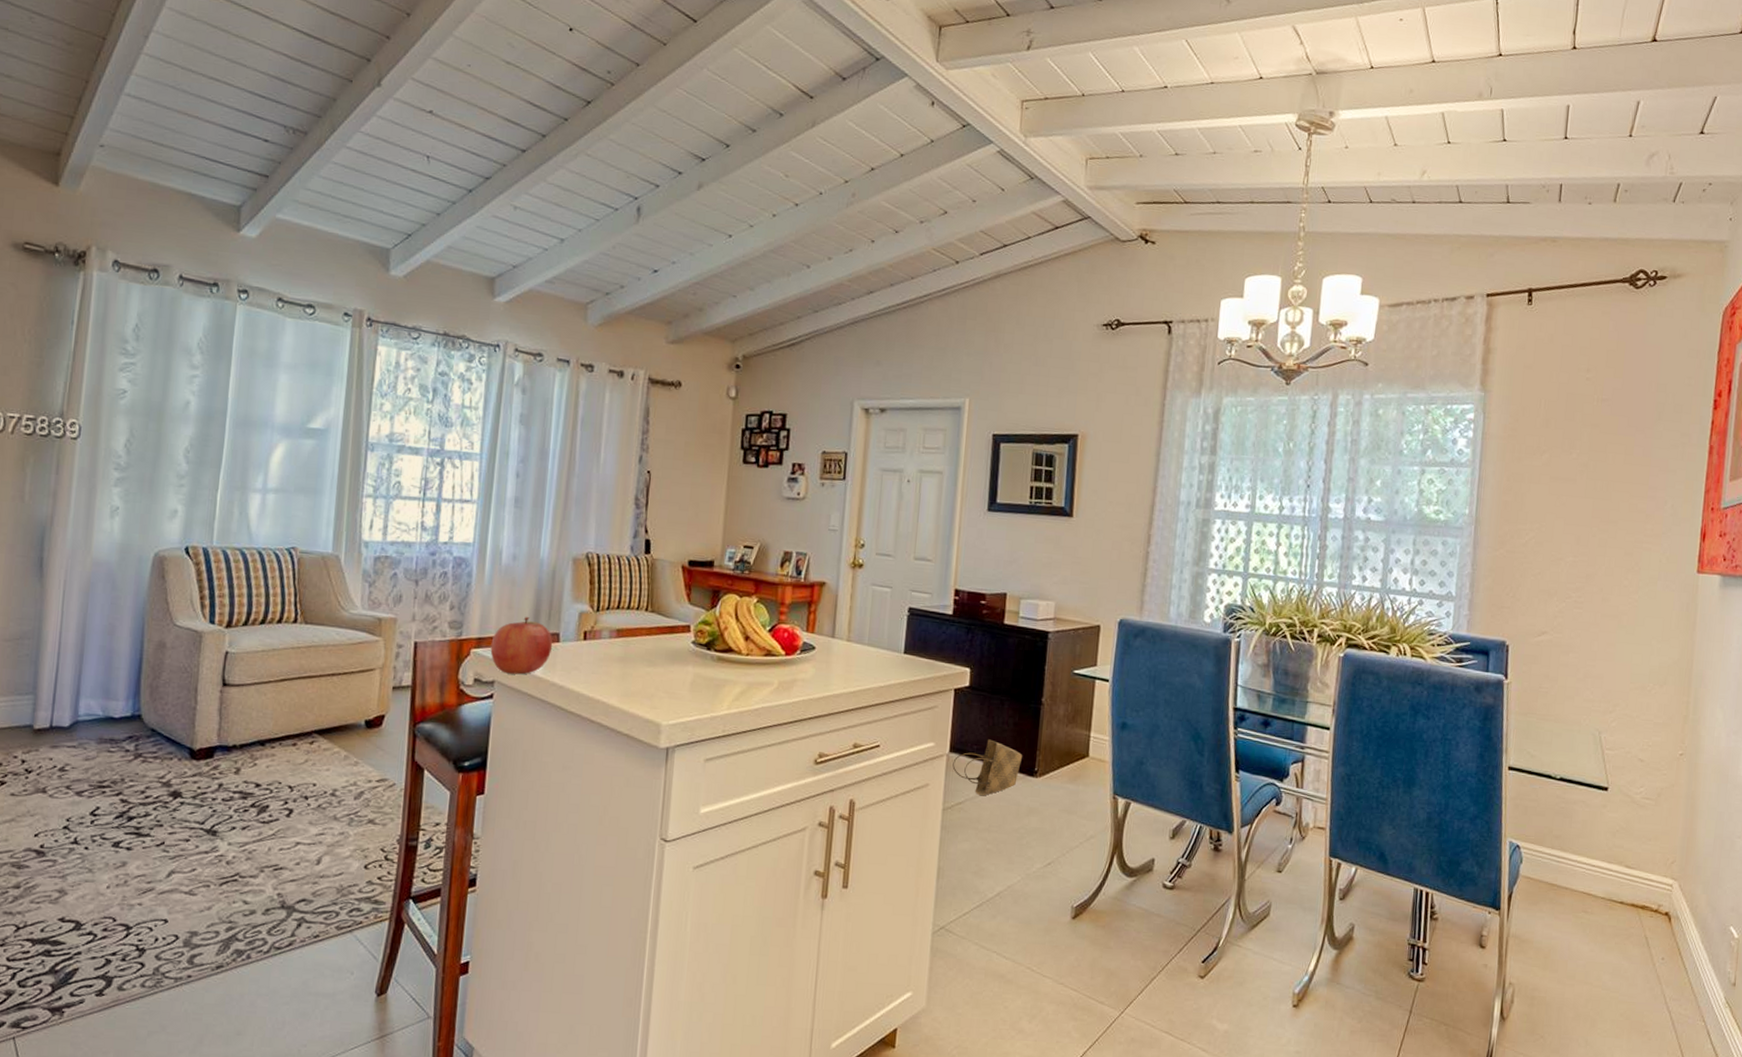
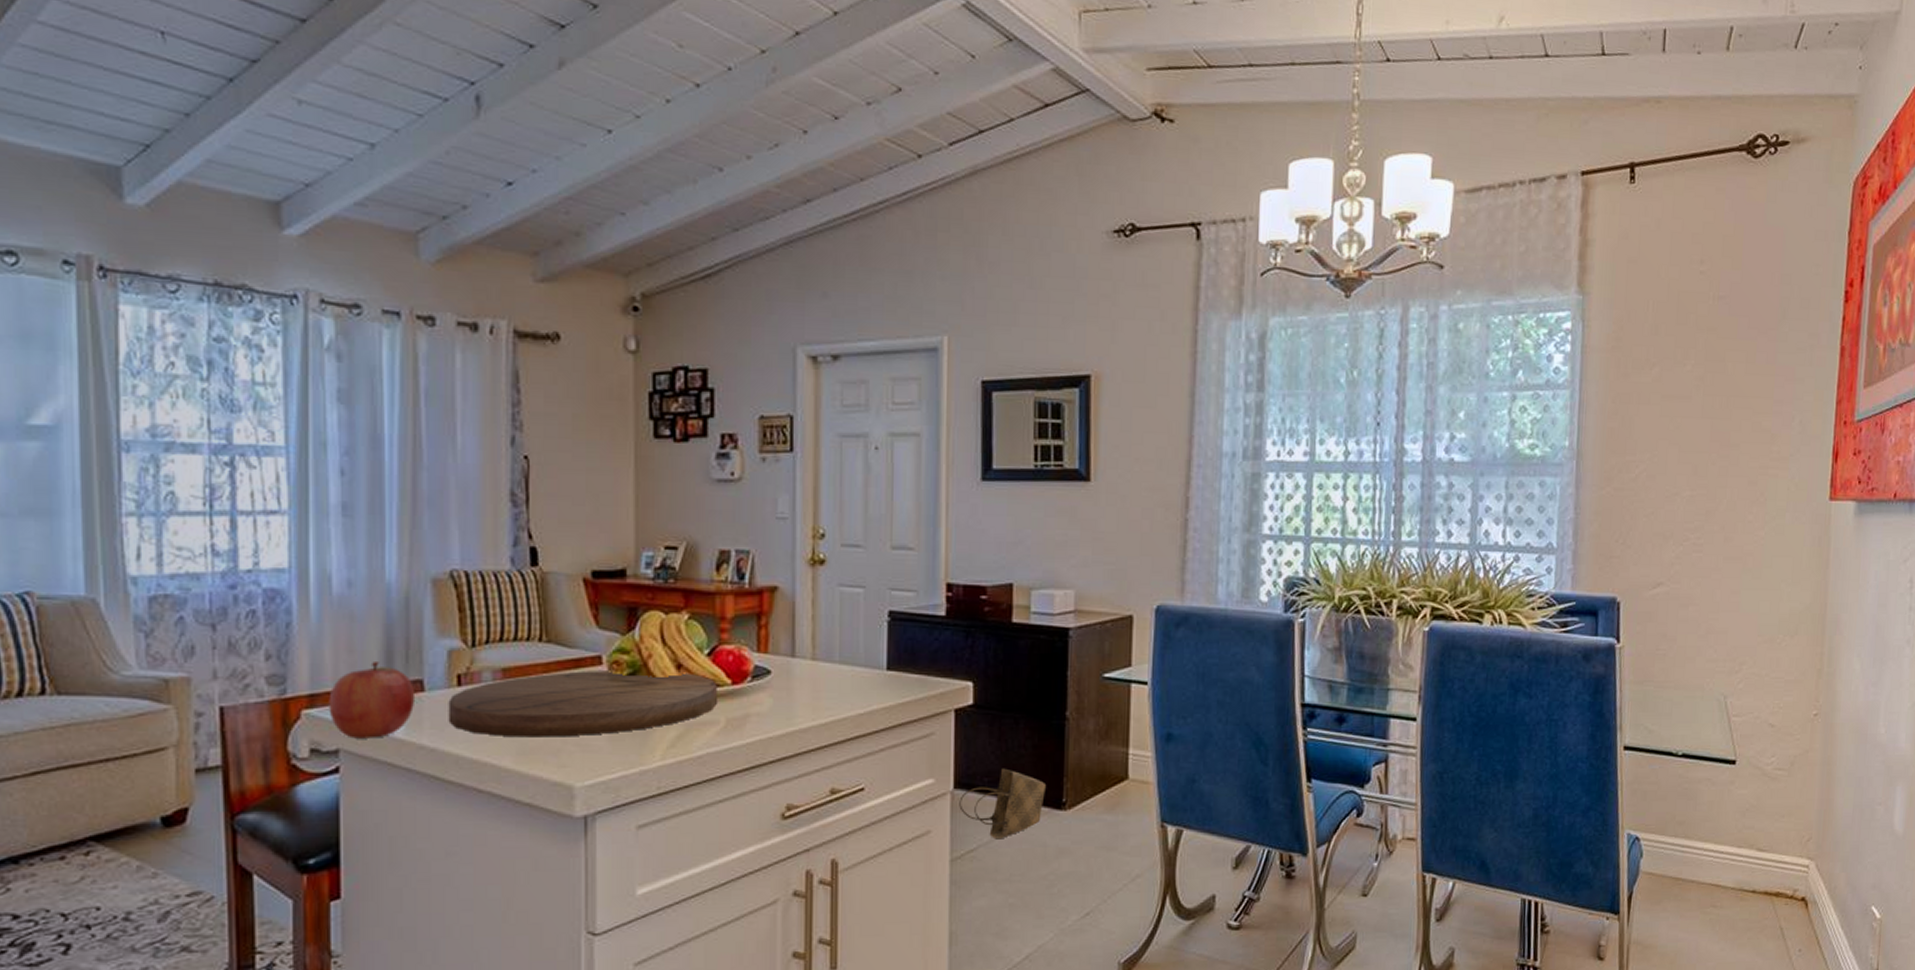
cutting board: none [574,636,774,686] -> present [448,671,717,738]

